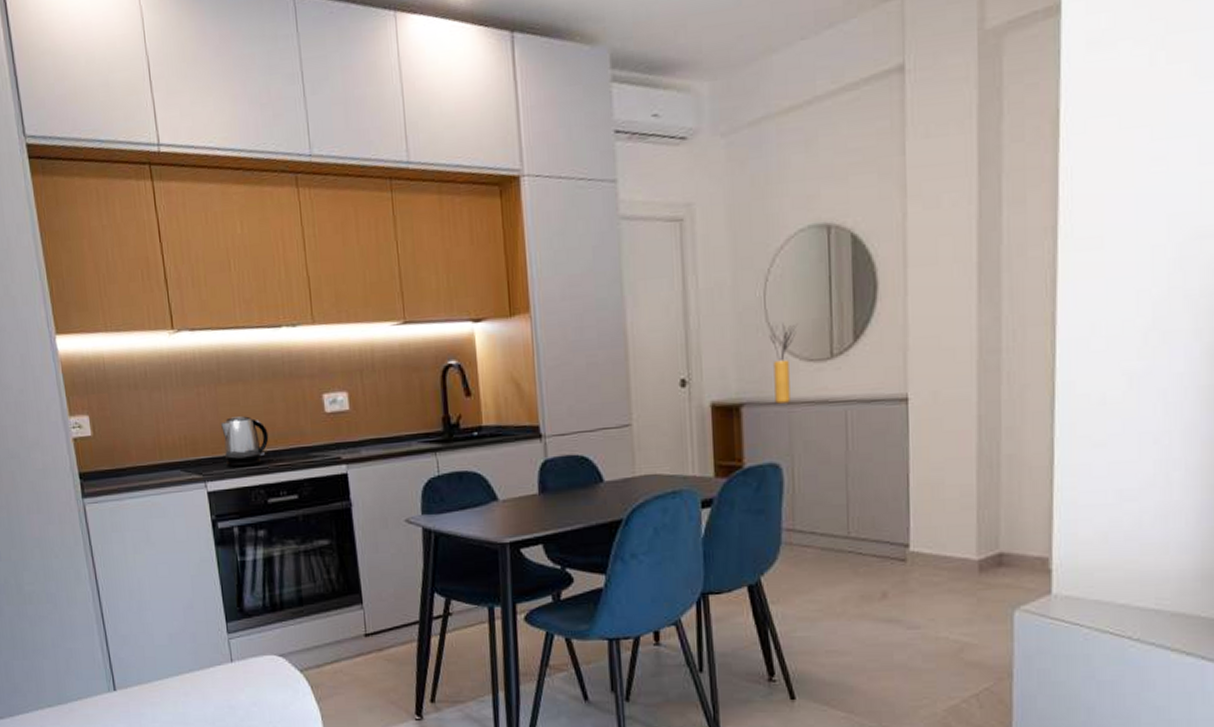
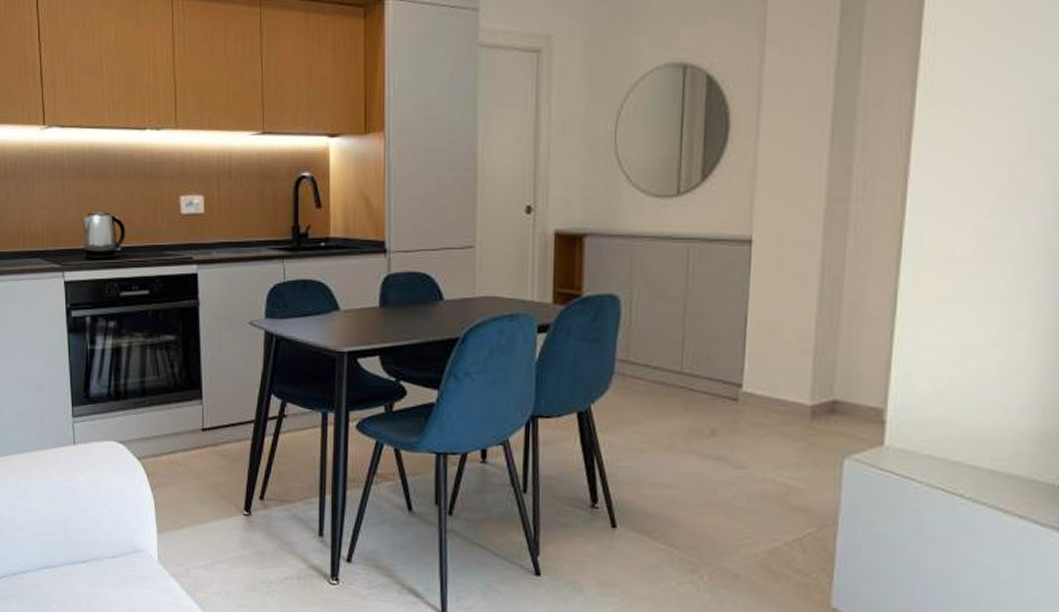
vase: present [769,323,798,404] -> none [617,157,647,236]

